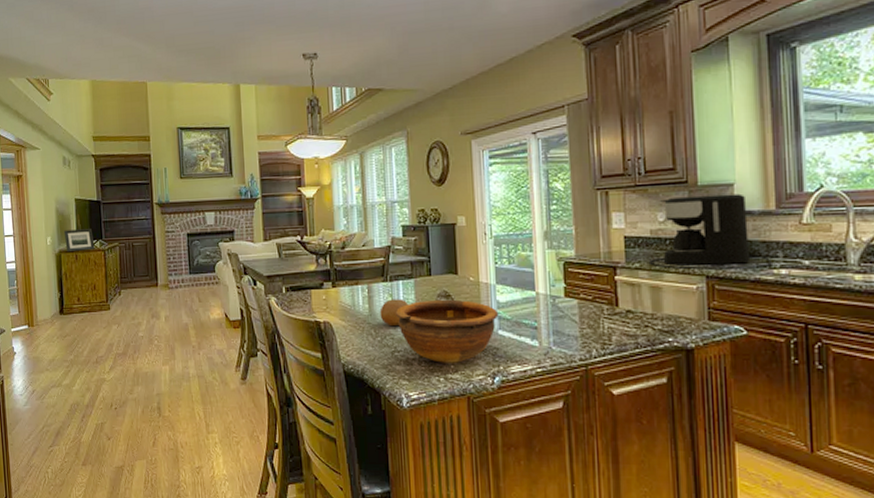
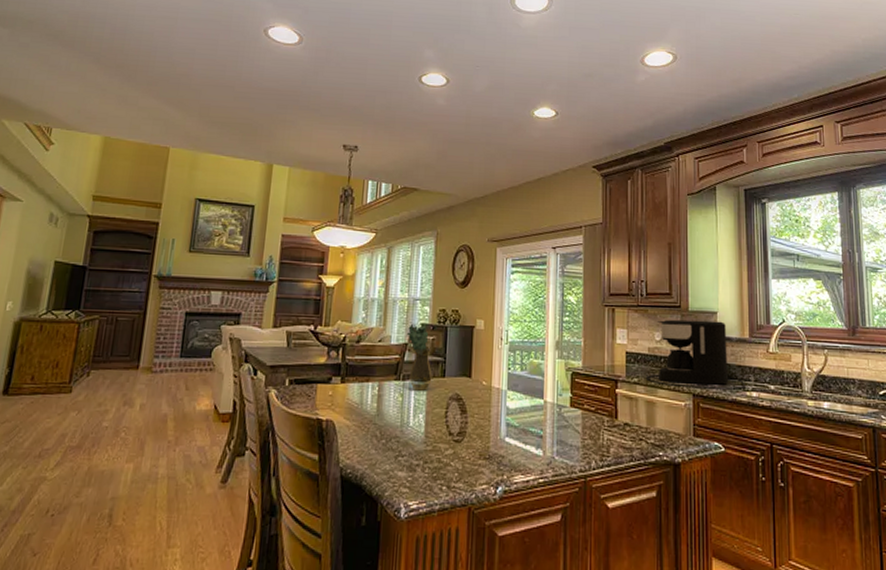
picture frame: present [63,229,95,253] -> none [29,295,70,322]
fruit: present [379,299,409,327] -> none [387,399,419,429]
vase: none [388,224,419,290] -> present [406,322,432,391]
bowl: present [395,299,499,363] -> none [404,402,507,471]

